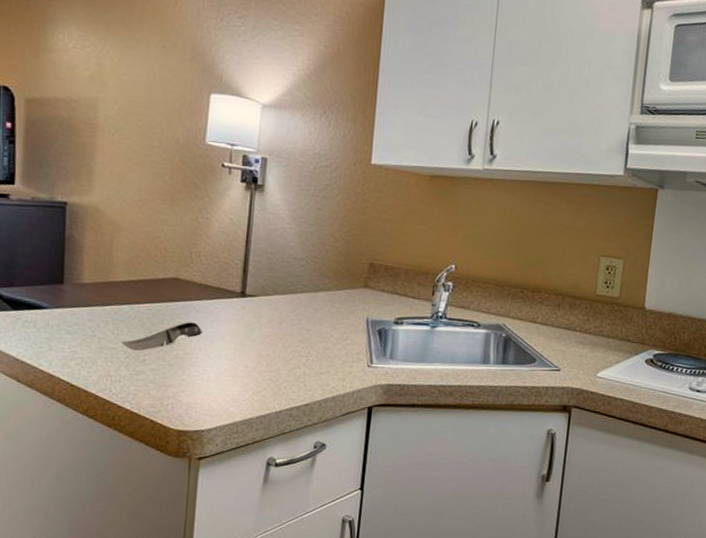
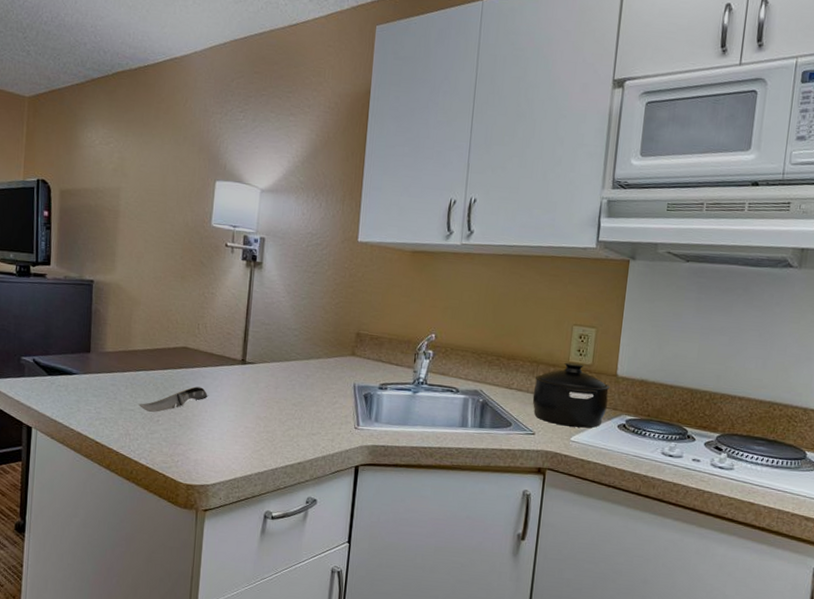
saucepan: none [557,295,638,364] -> present [532,362,610,428]

